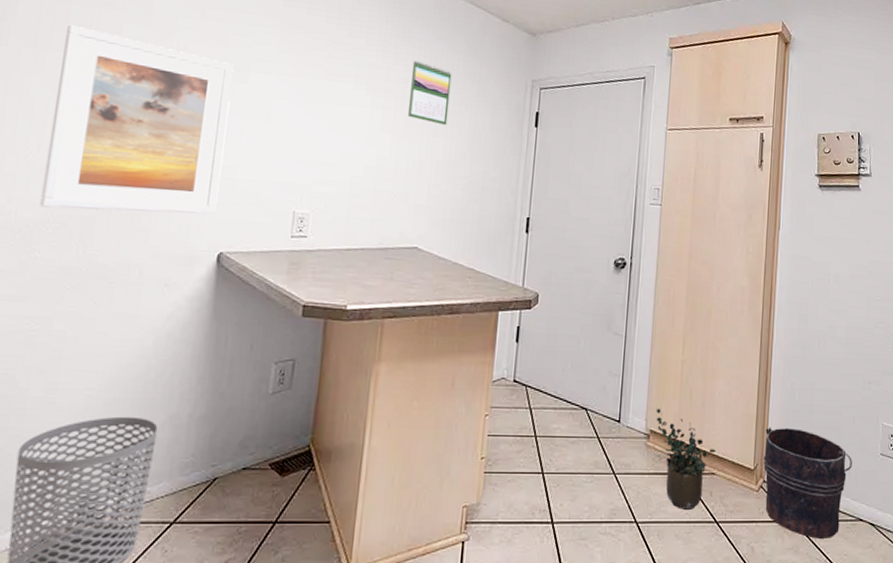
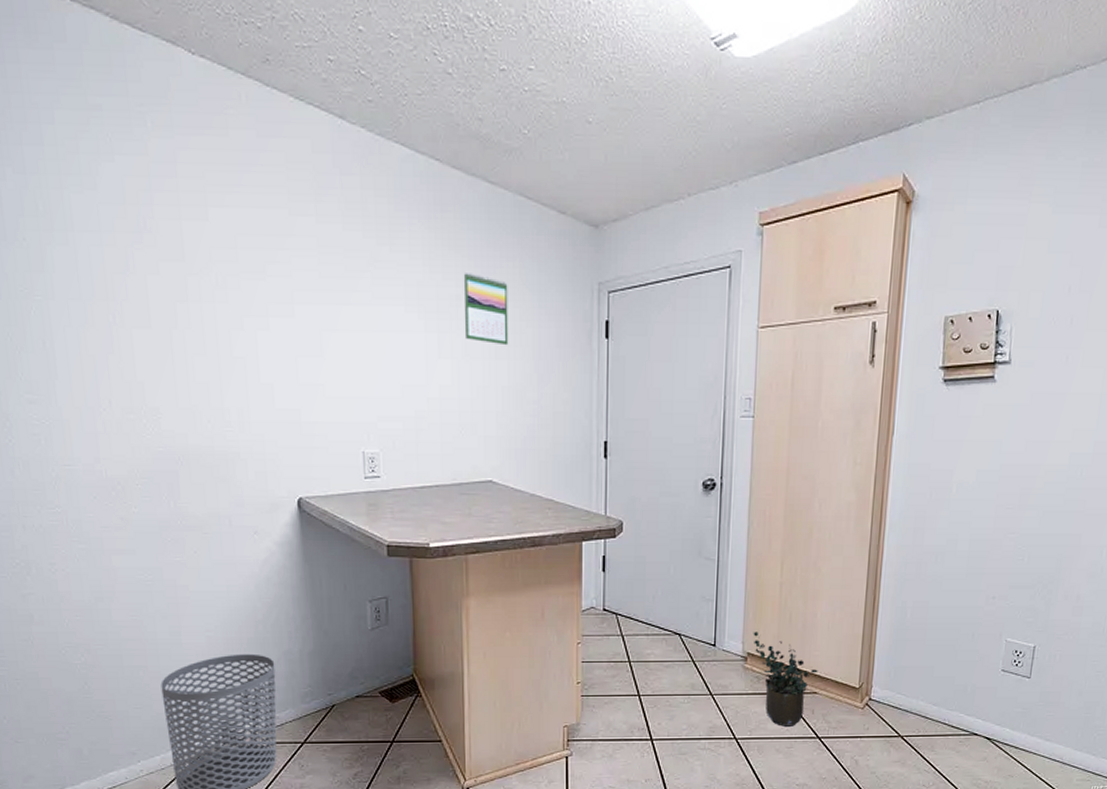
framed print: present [40,24,234,215] -> none [106,269,288,464]
bucket: present [763,427,852,539] -> none [869,646,969,752]

